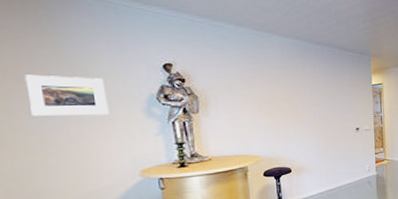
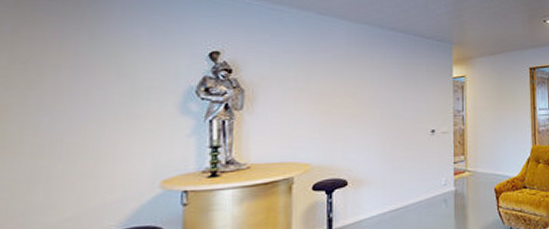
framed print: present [24,74,109,116] -> none [47,63,138,112]

